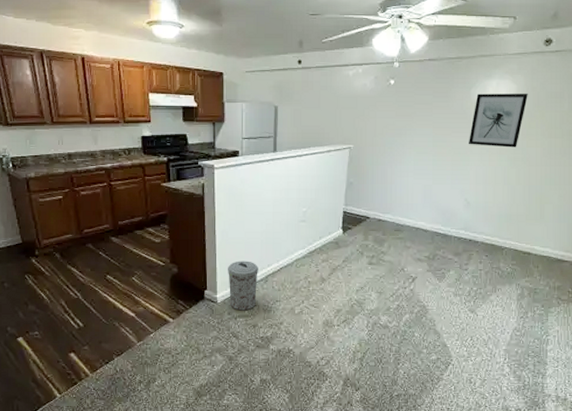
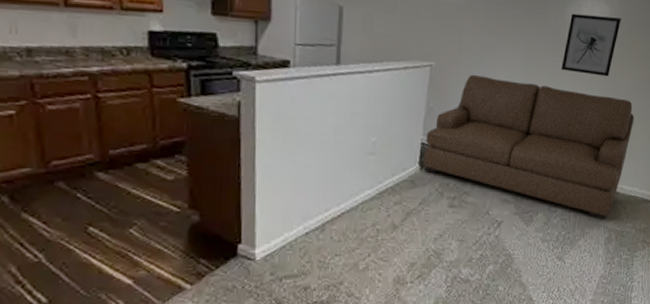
trash can: present [228,261,258,311] -> none [271,204,313,270]
sofa: none [345,153,545,278] -> present [423,74,634,220]

